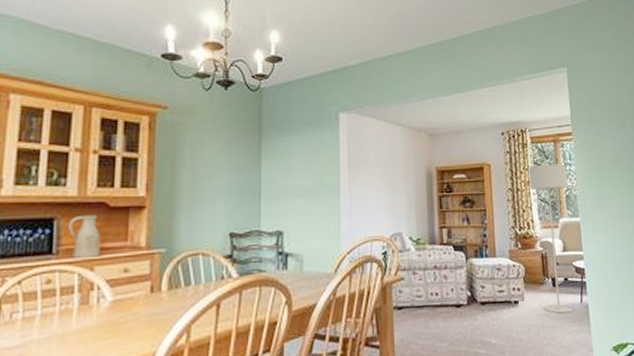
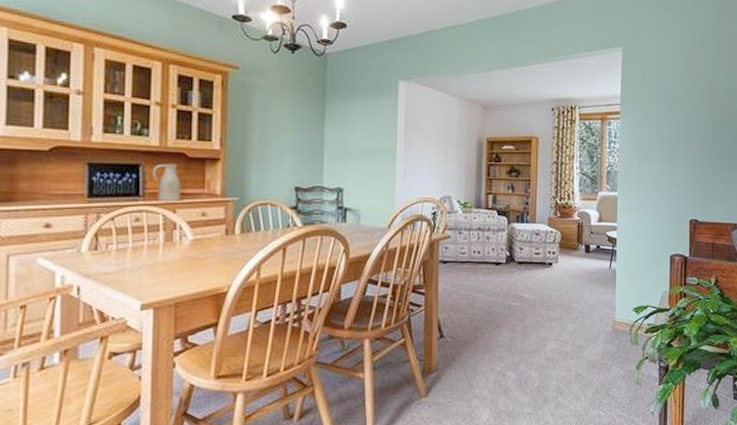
floor lamp: present [528,164,574,314] -> none [574,140,611,276]

